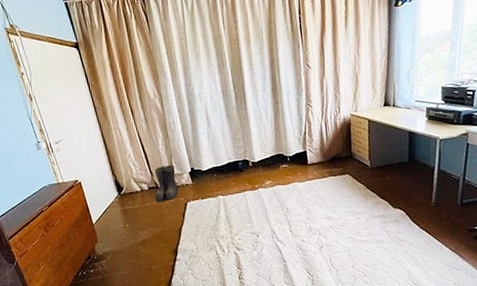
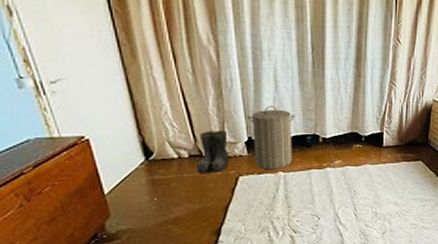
laundry hamper: none [189,139,229,194] -> present [248,106,295,169]

